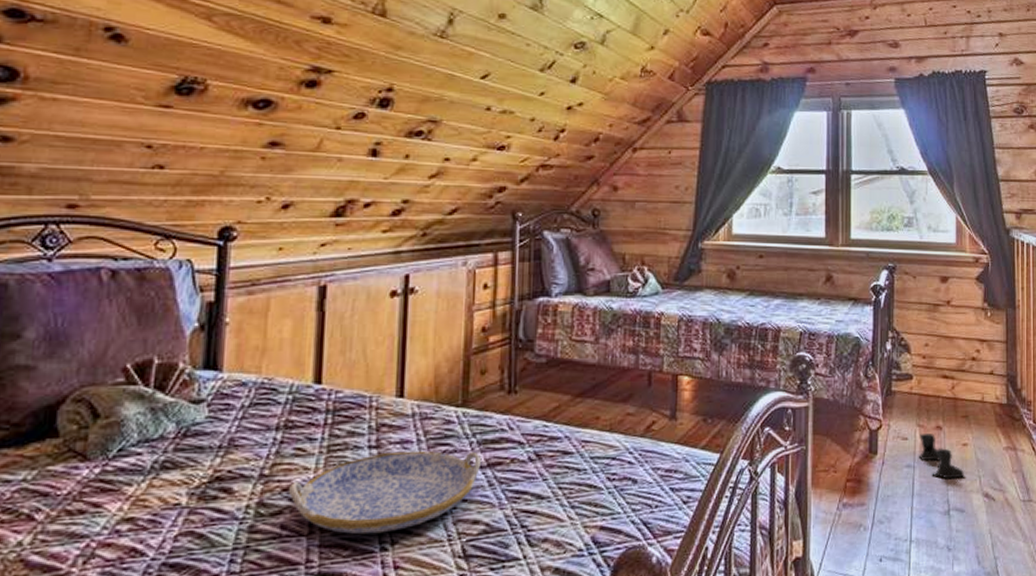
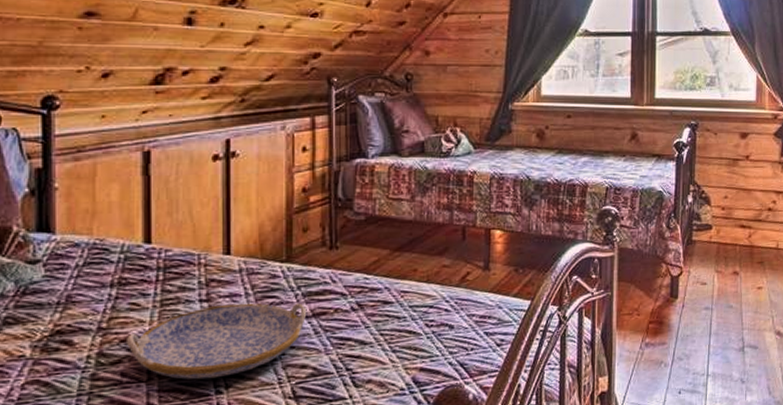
boots: present [918,432,965,480] -> none [716,278,759,320]

